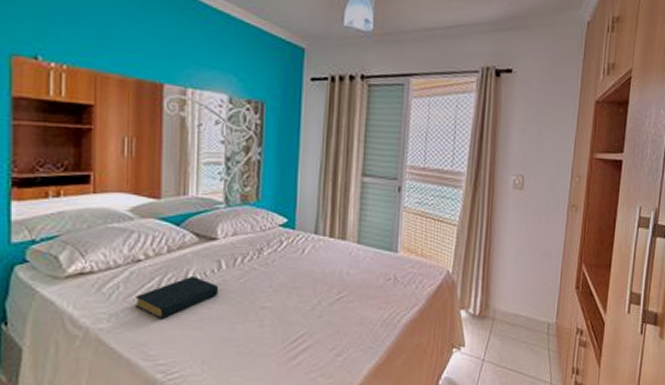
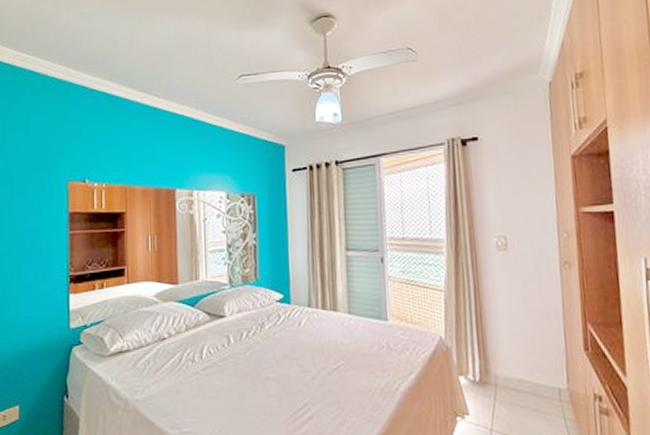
hardback book: present [135,277,219,319] -> none [162,351,230,390]

